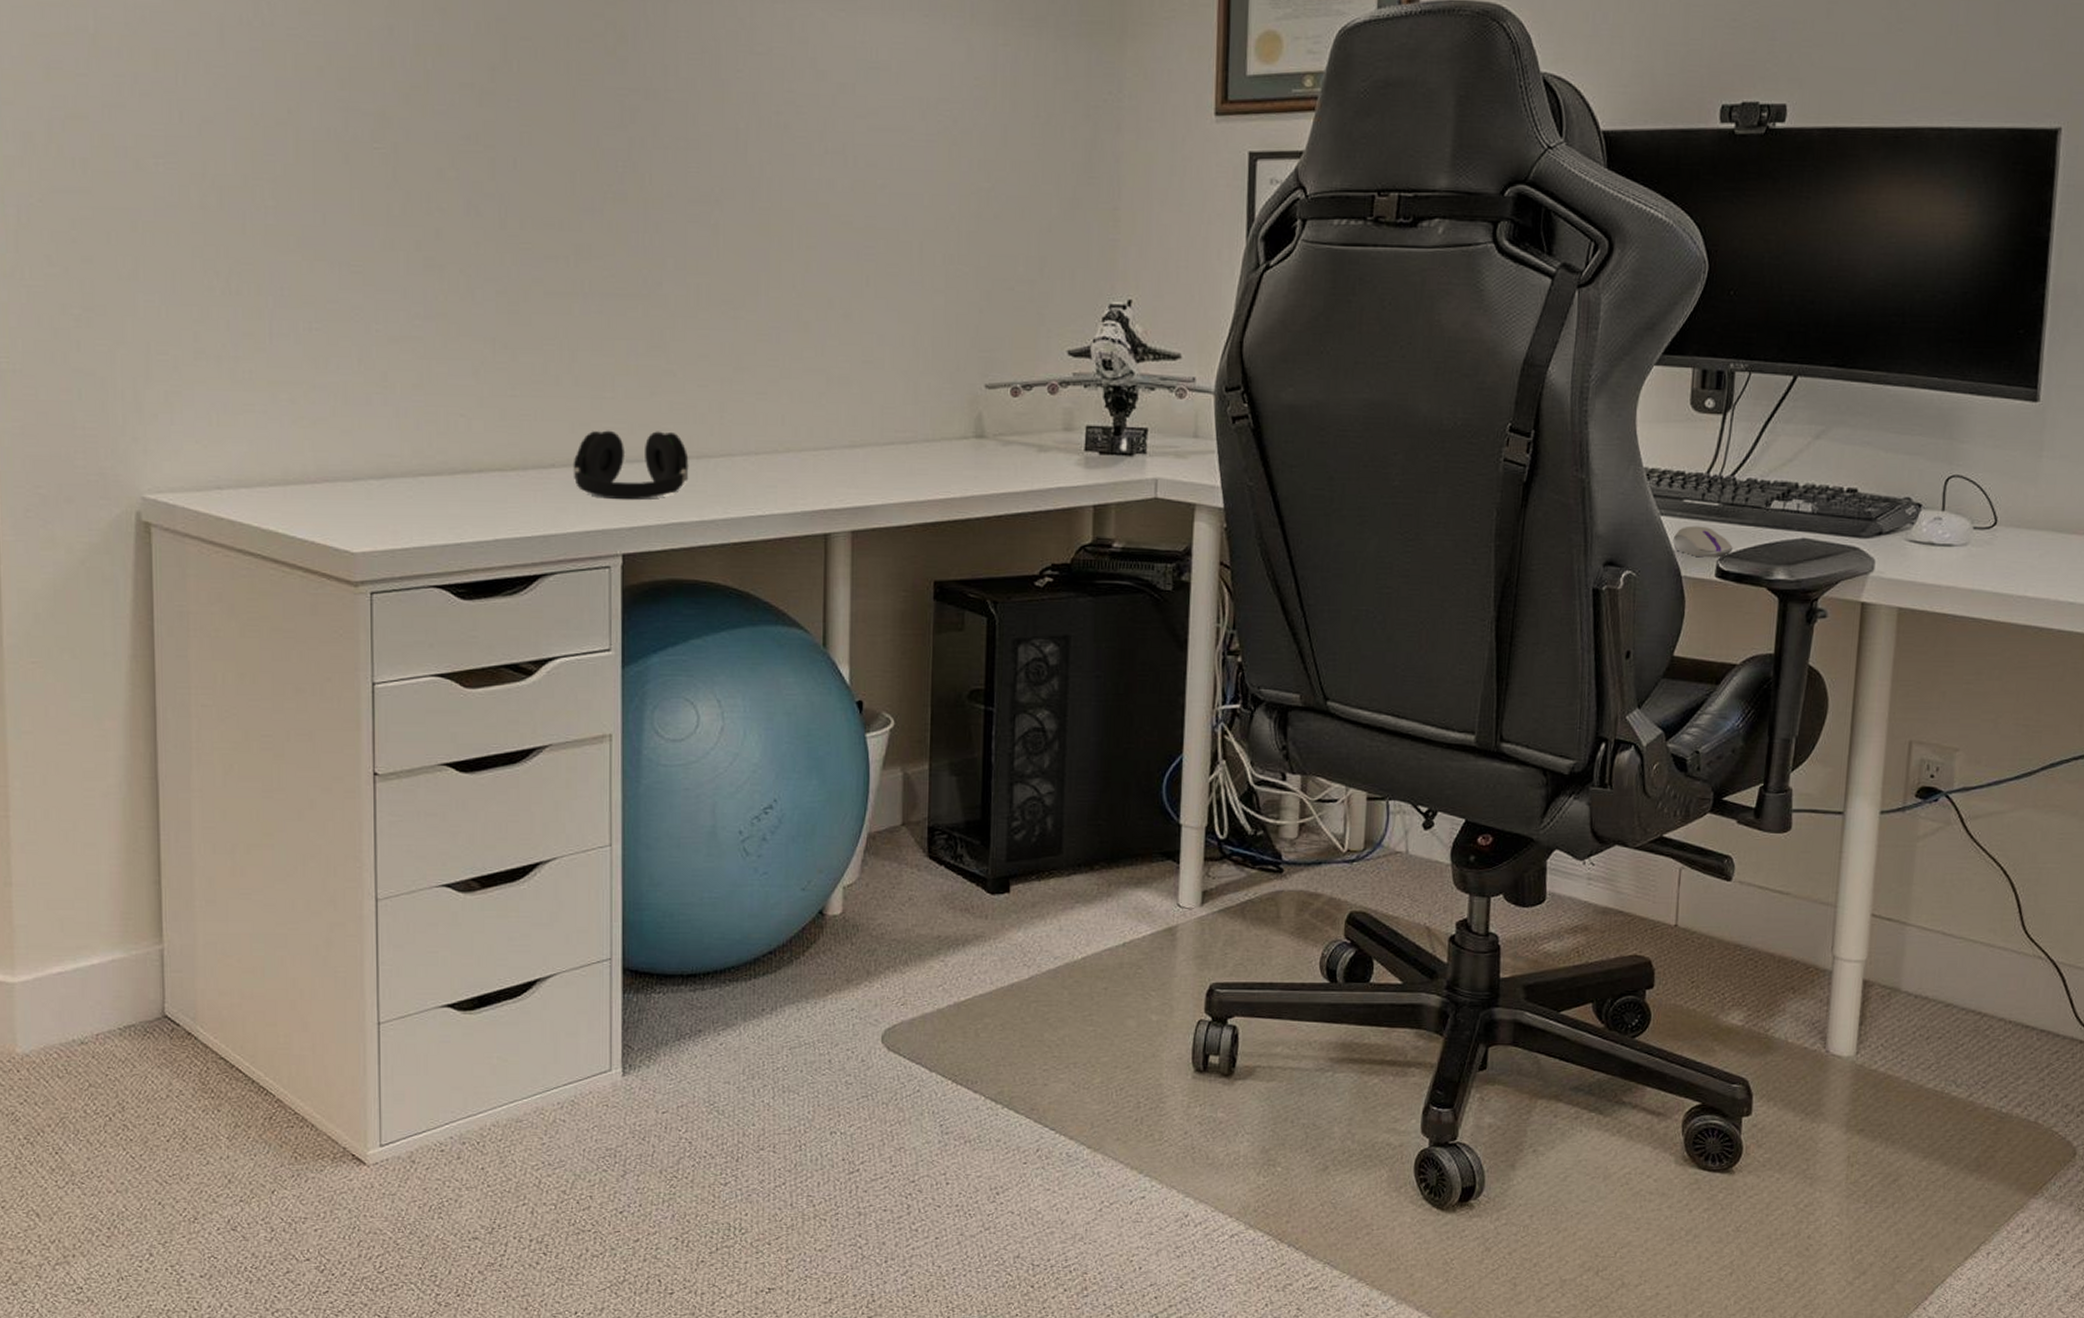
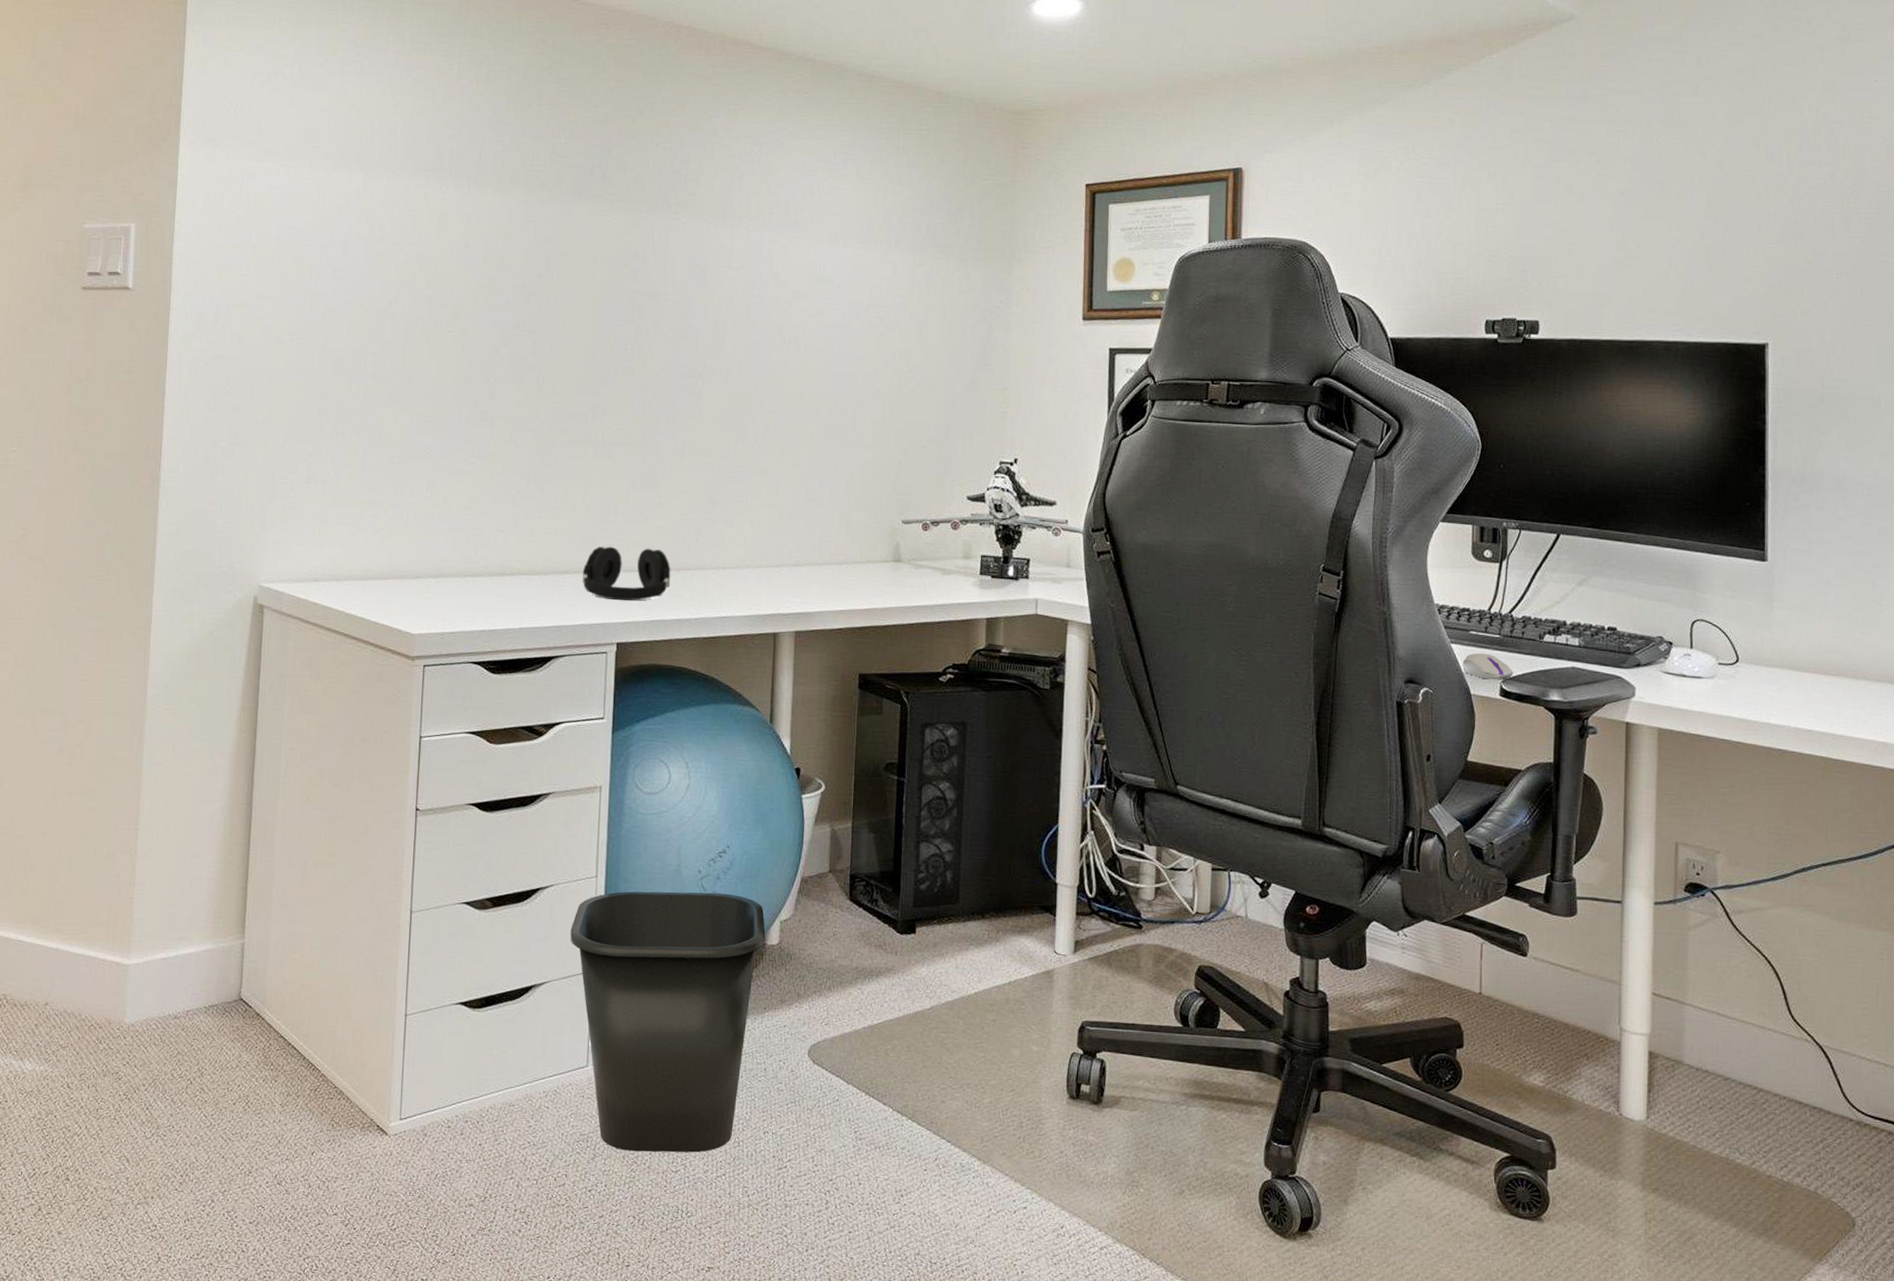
waste bin: none [581,857,826,1164] -> present [570,891,766,1153]

